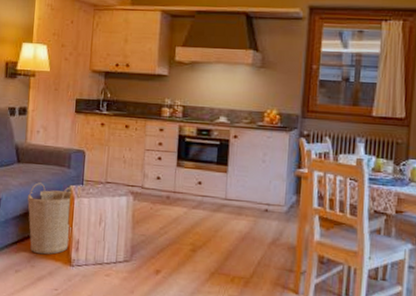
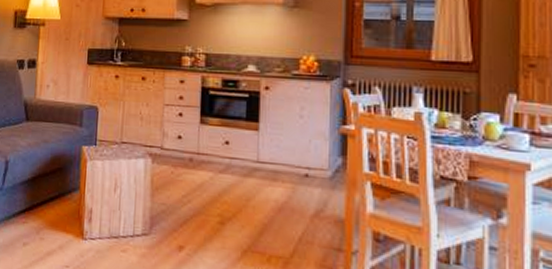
basket: present [28,182,73,255] -> none [37,143,85,226]

